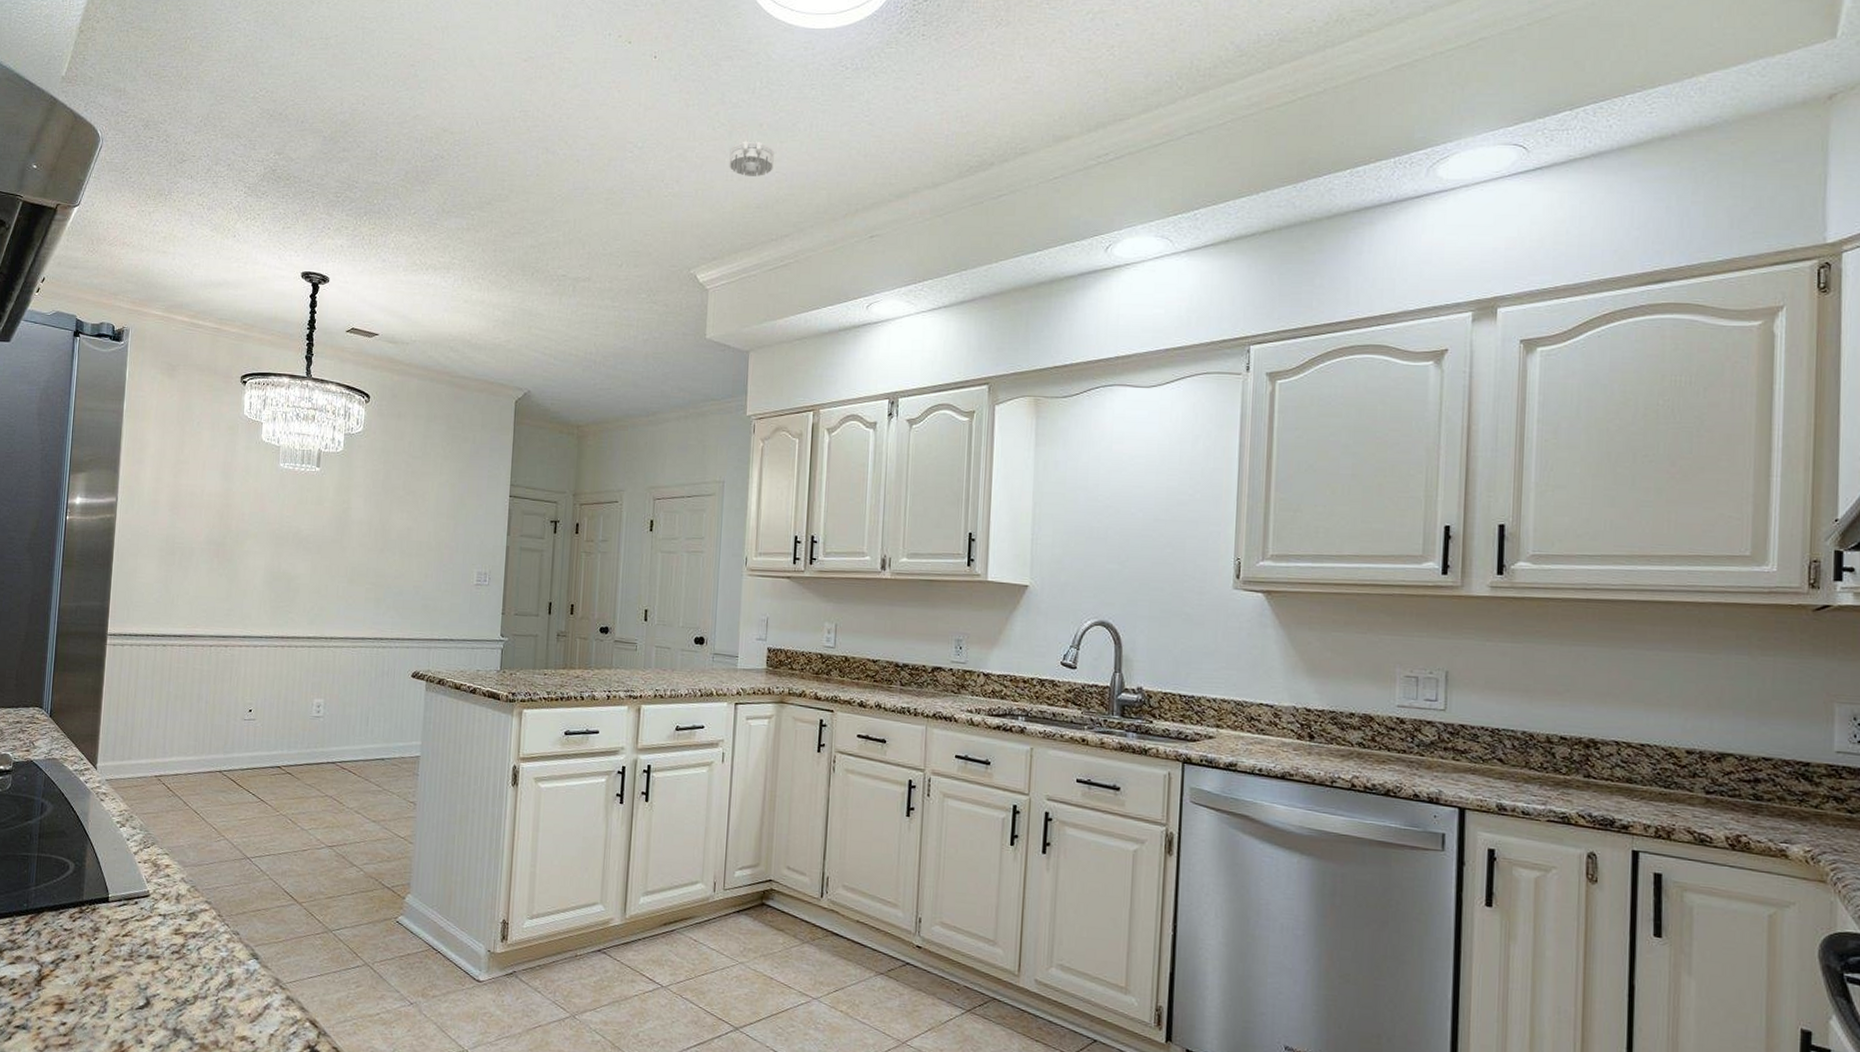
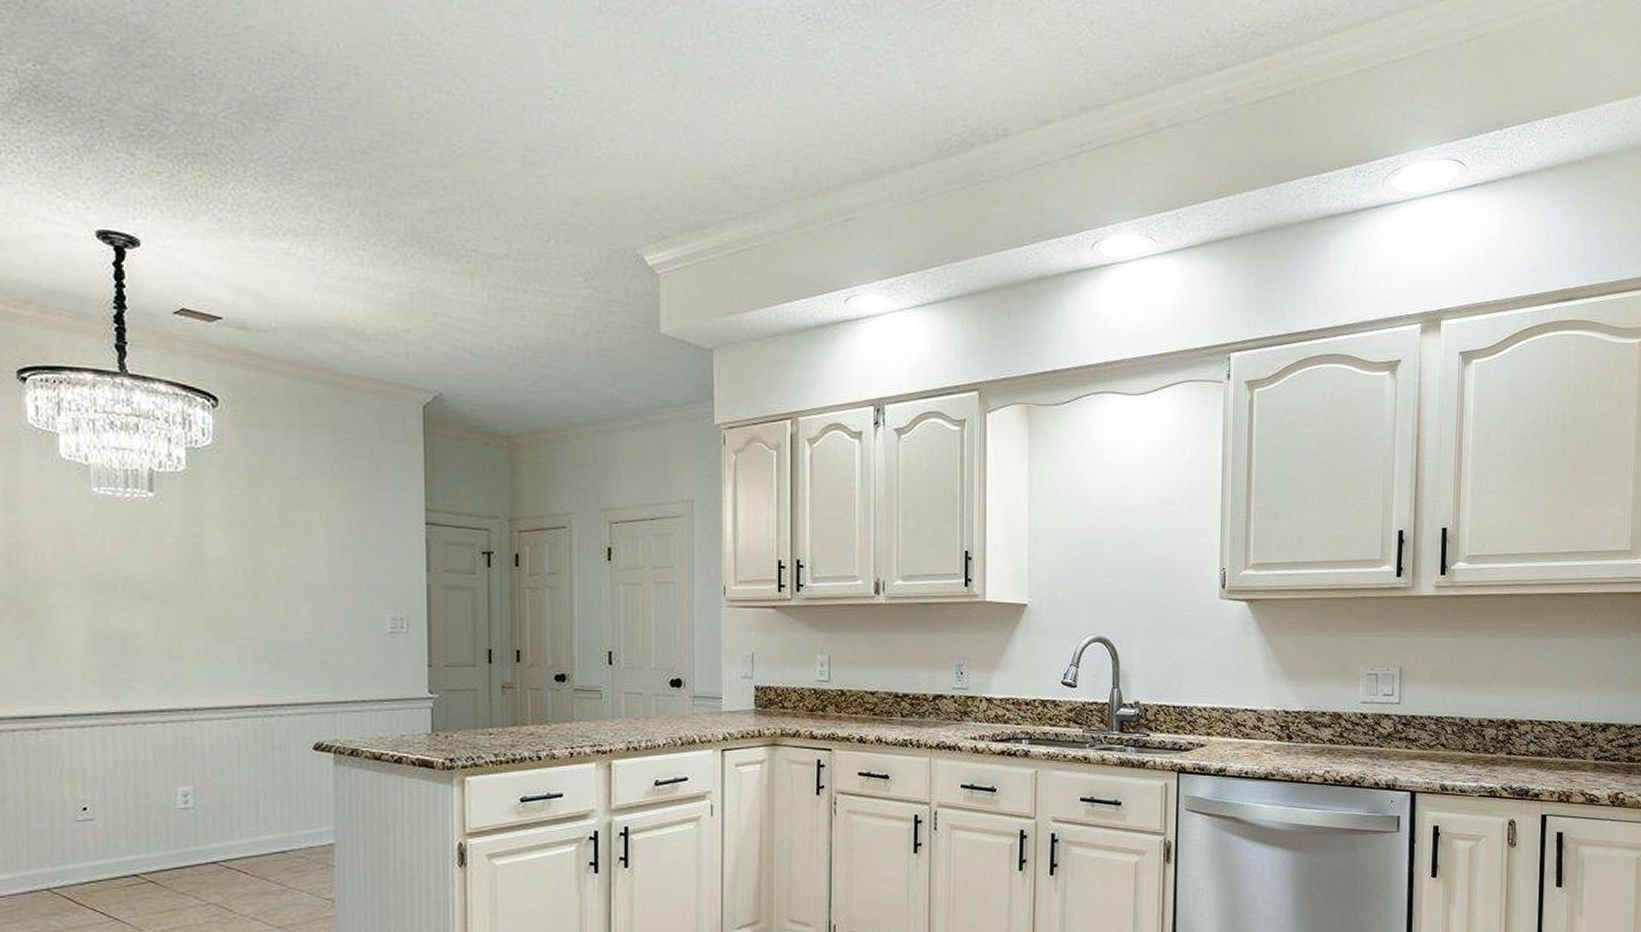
smoke detector: present [729,141,774,176] -> none [675,96,728,141]

